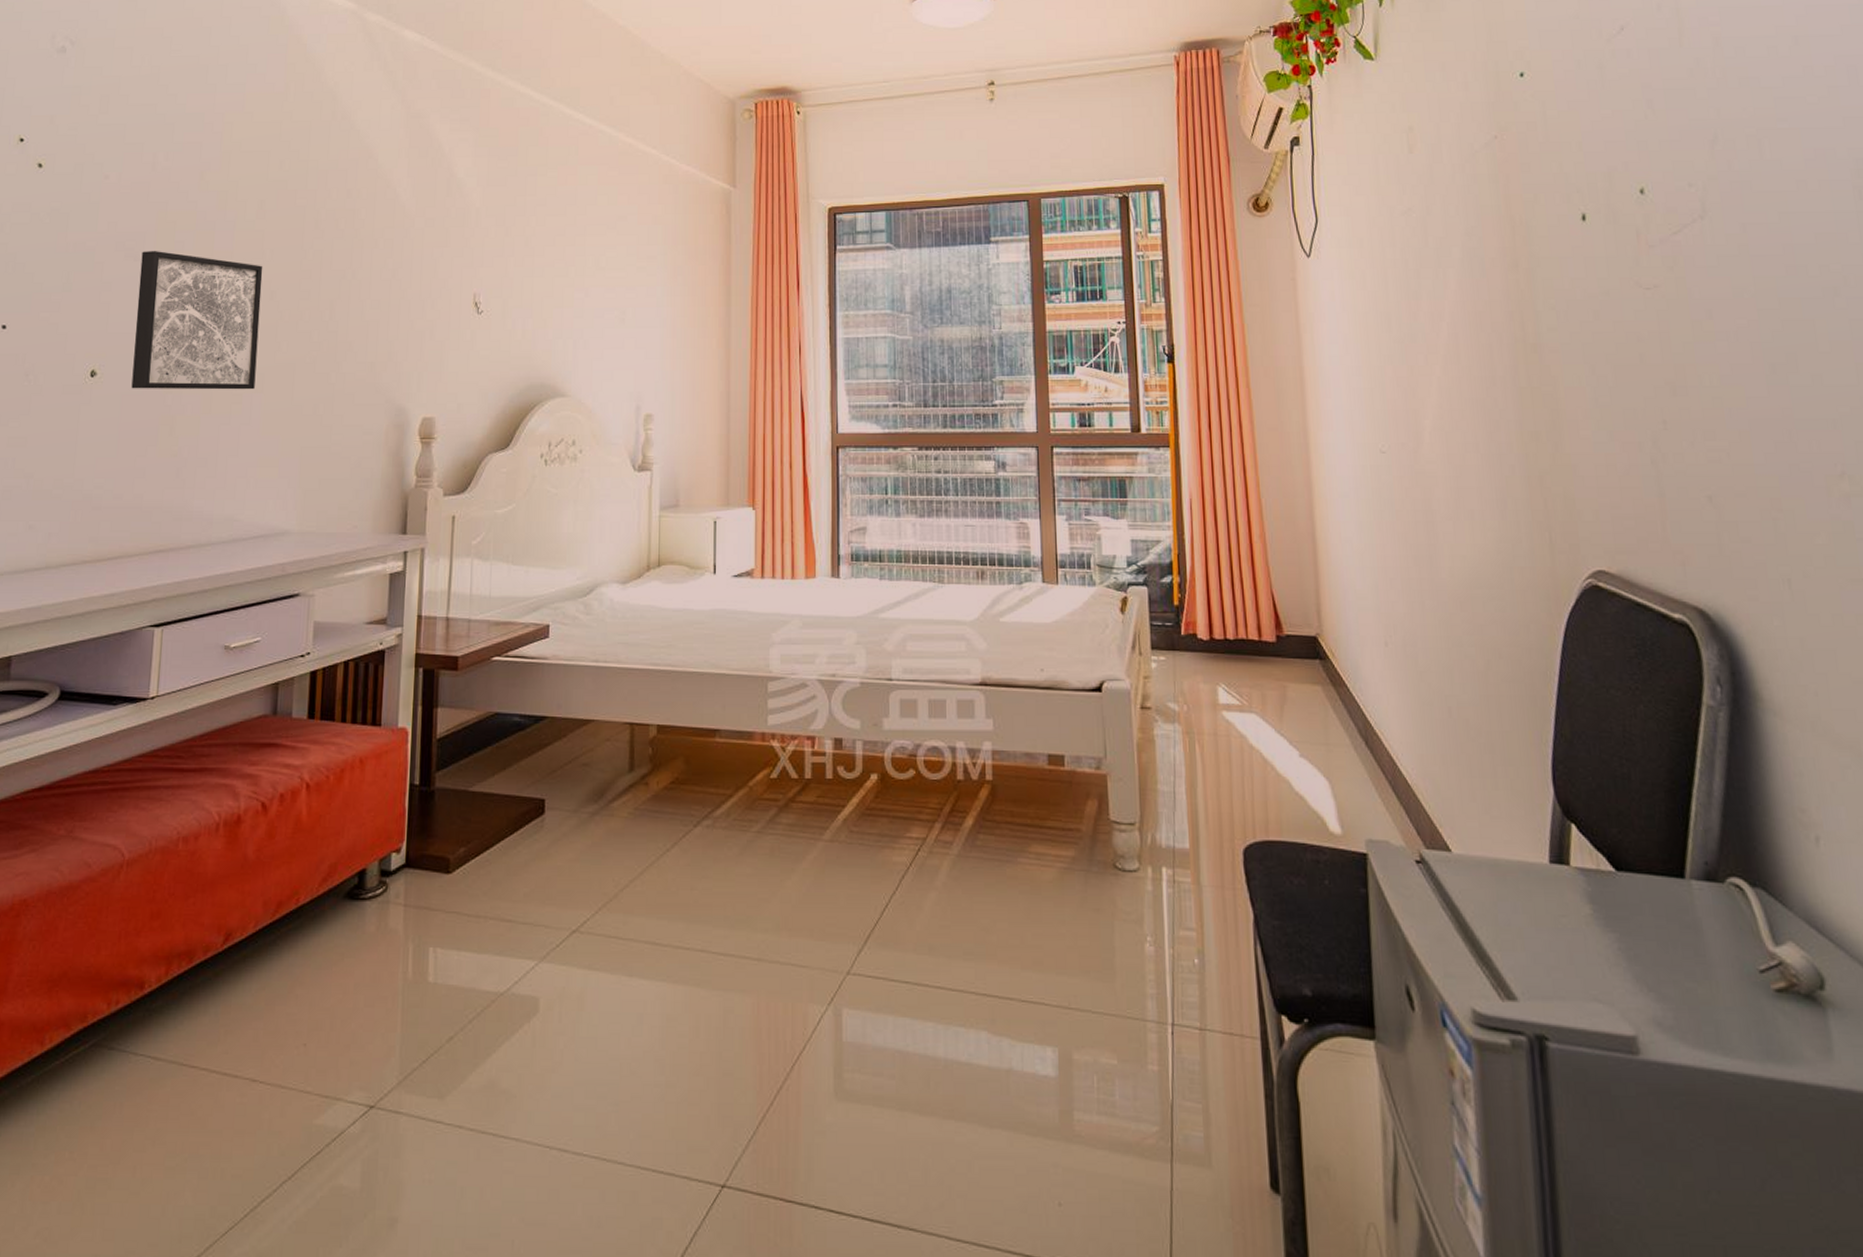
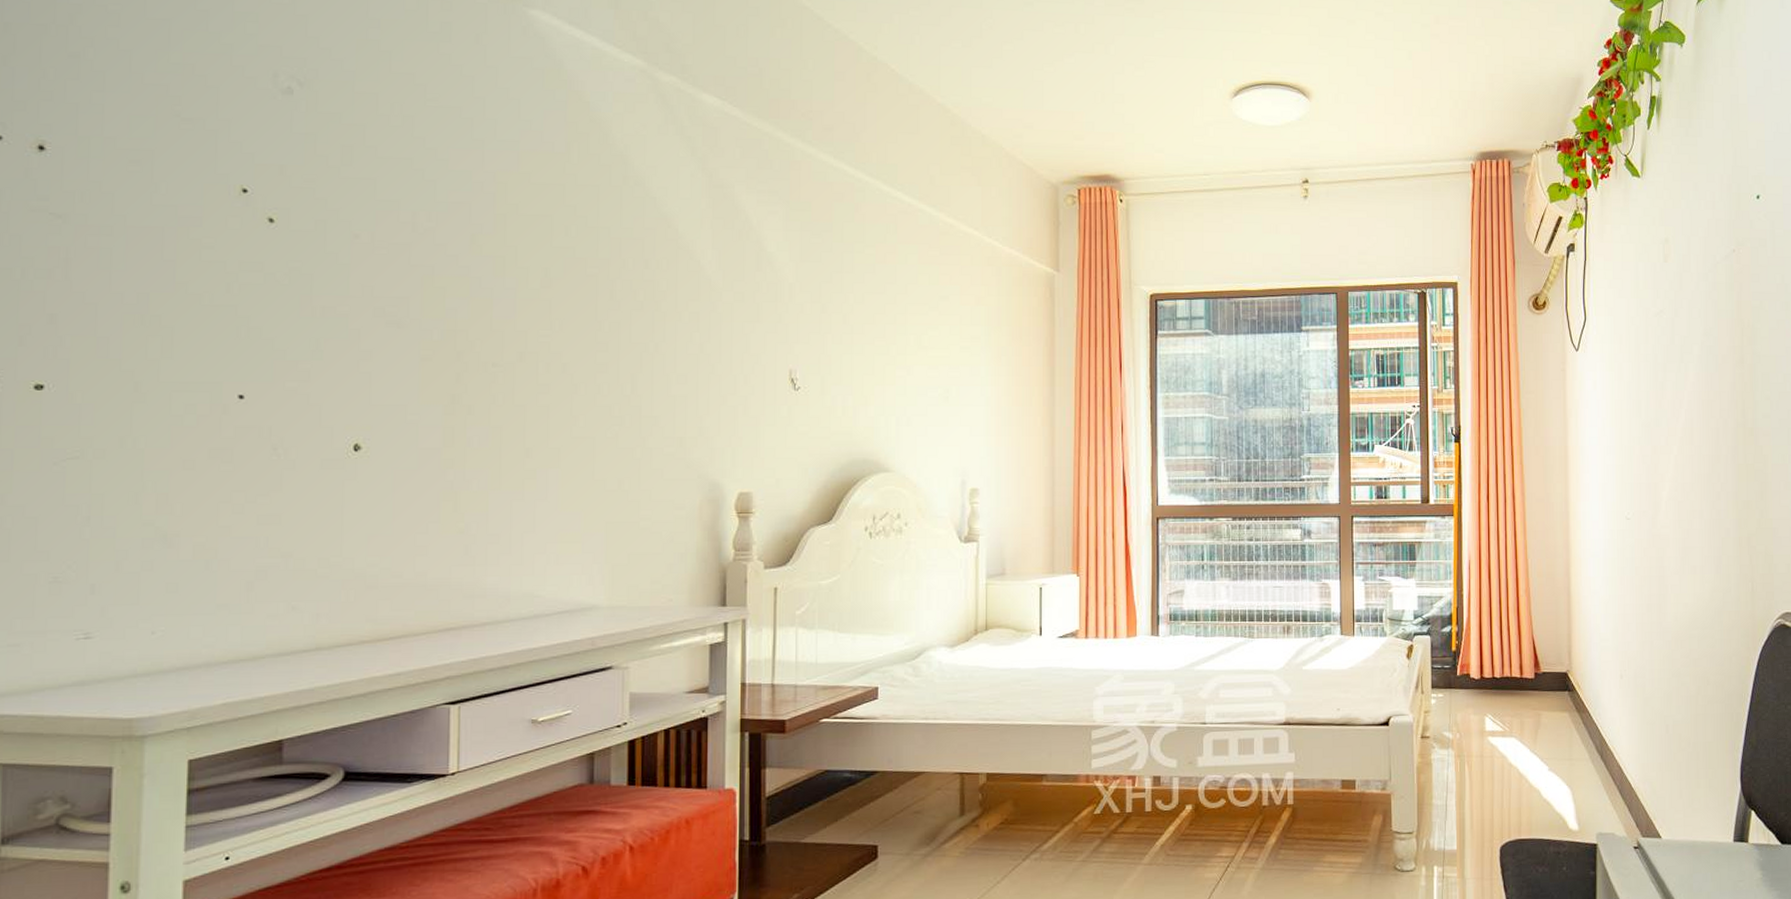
wall art: present [131,251,263,390] -> none [404,318,552,465]

